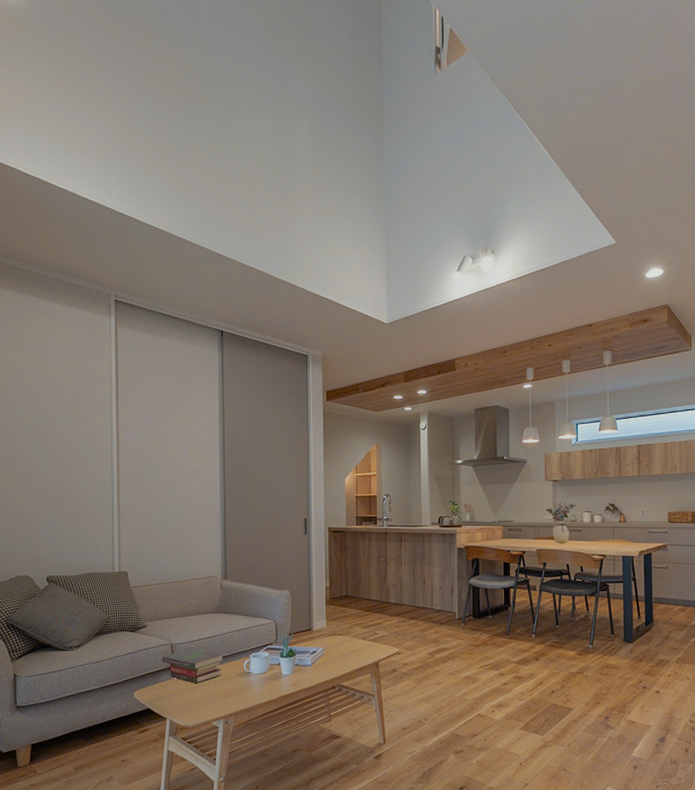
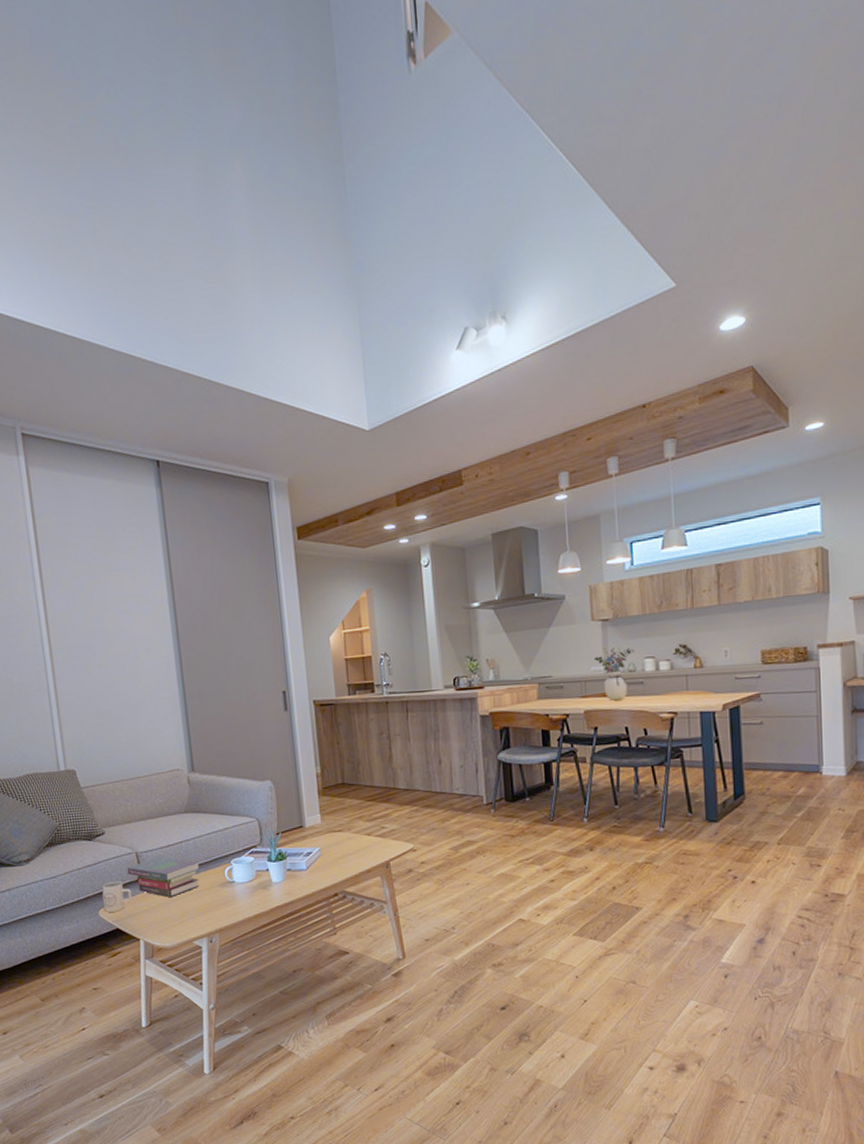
mug: none [138,667,164,694] -> present [102,880,133,912]

